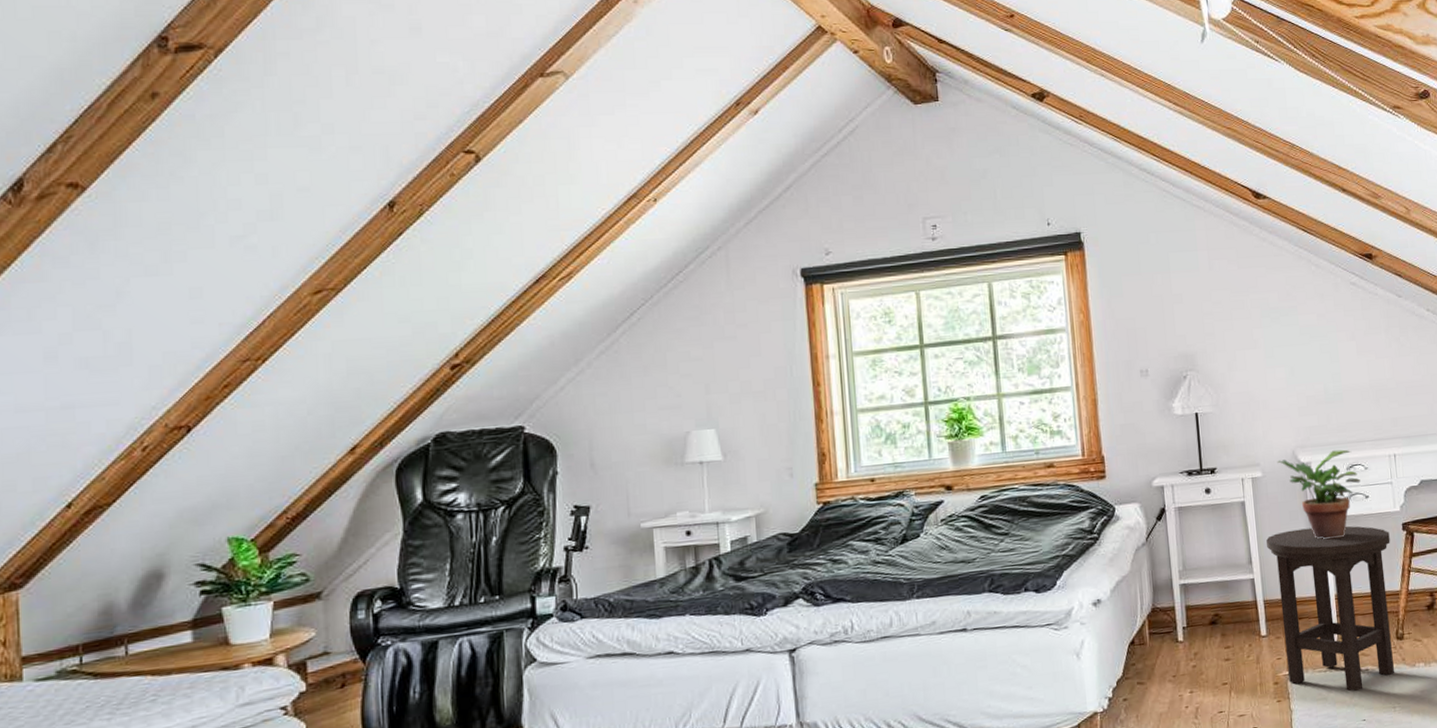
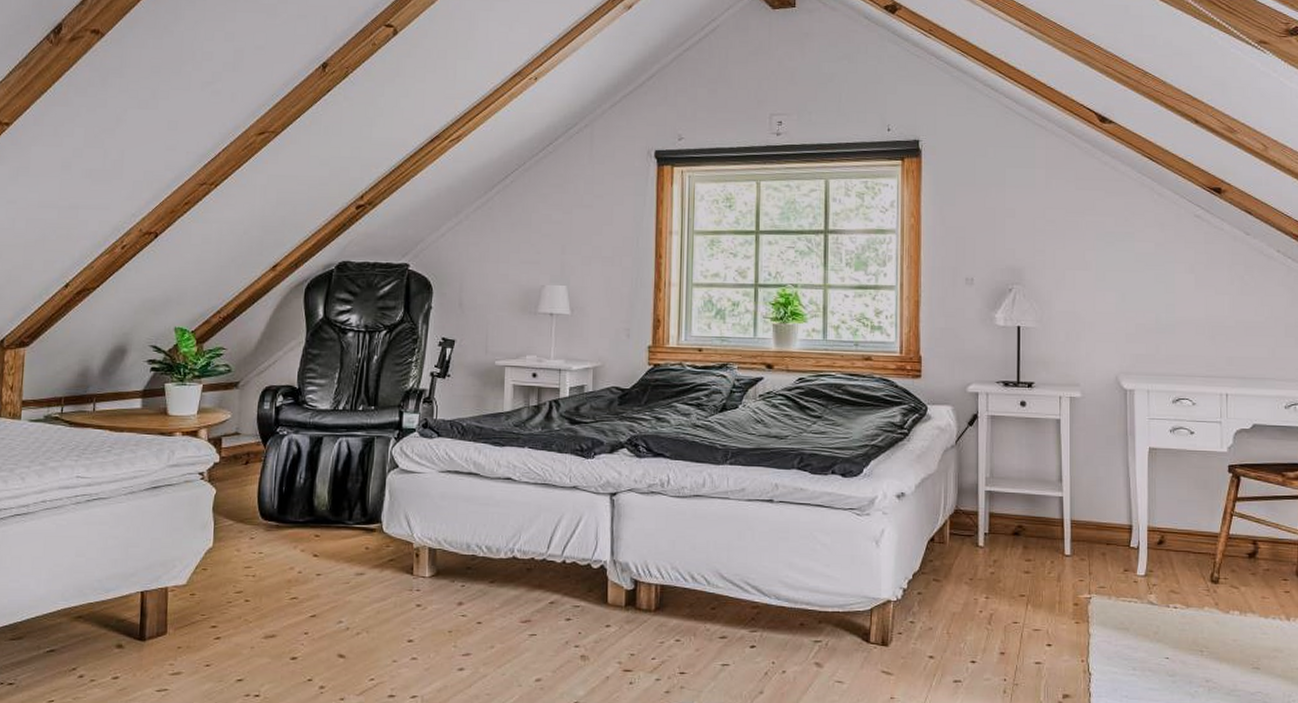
stool: present [1266,525,1394,692] -> none [1080,454,1213,628]
potted plant: present [1277,449,1360,540] -> none [1098,381,1186,470]

